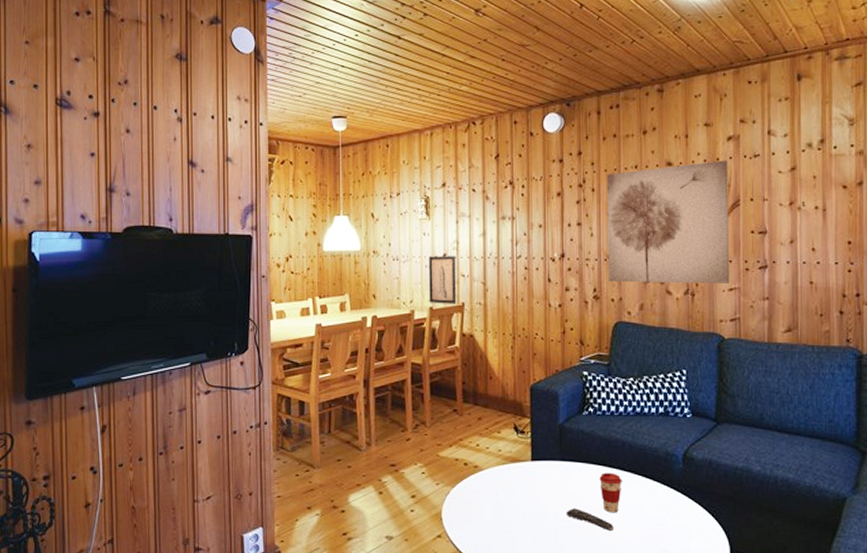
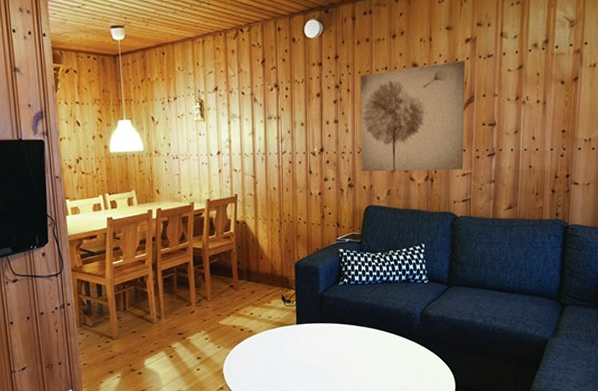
wall art: present [429,256,457,304] -> none [205,153,231,196]
remote control: present [566,508,615,532] -> none [325,360,365,377]
coffee cup: present [599,472,622,513] -> none [352,330,371,362]

